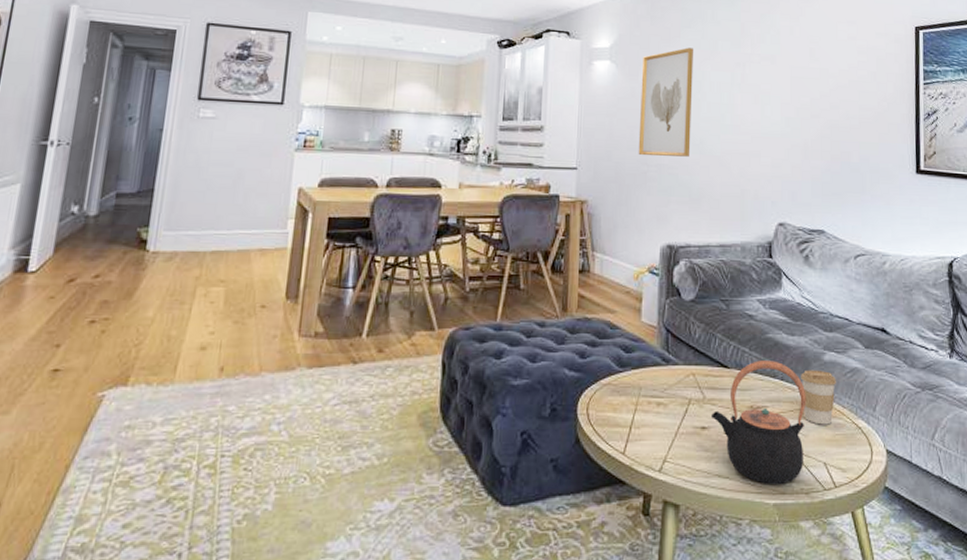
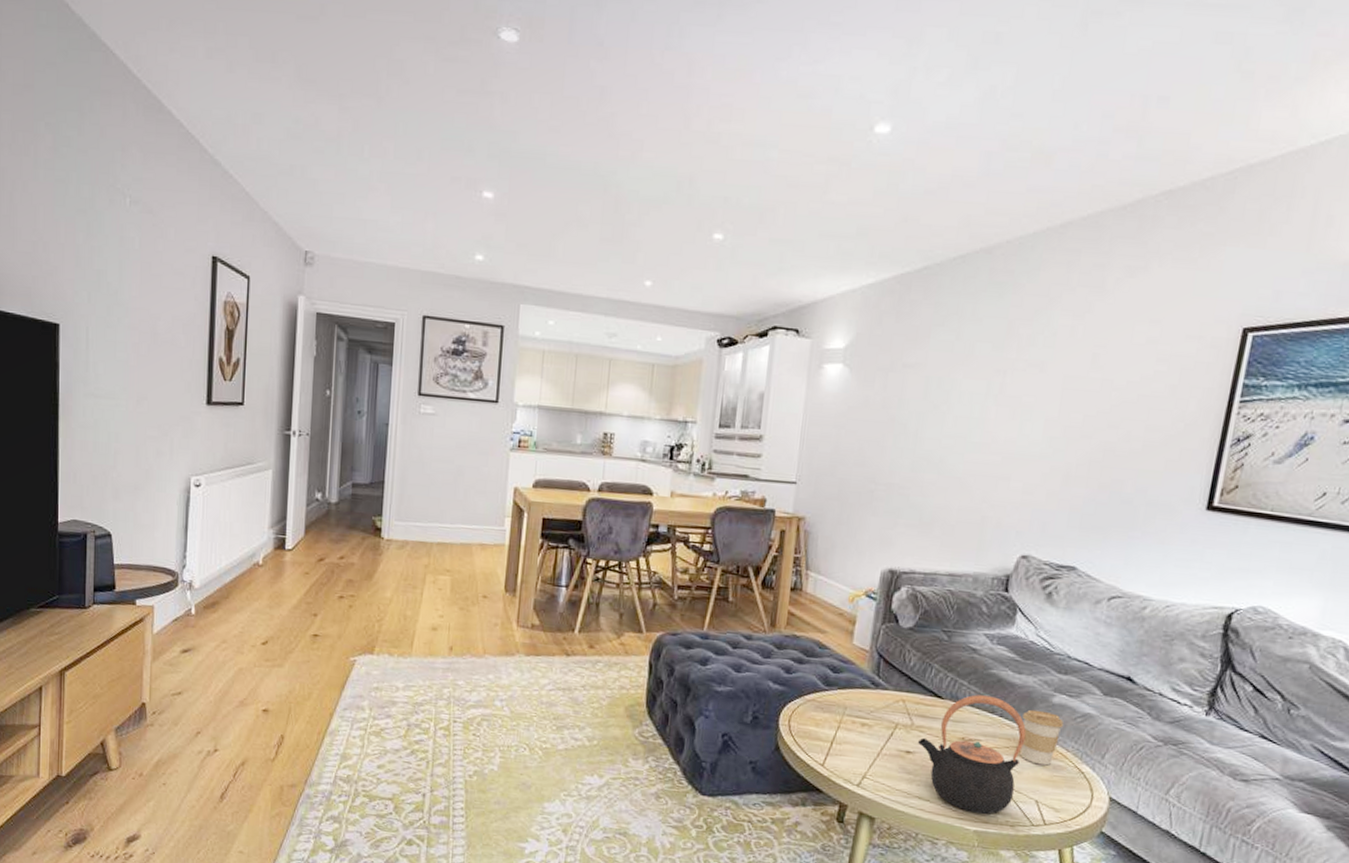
wall art: present [638,47,694,157] -> none [866,350,946,477]

